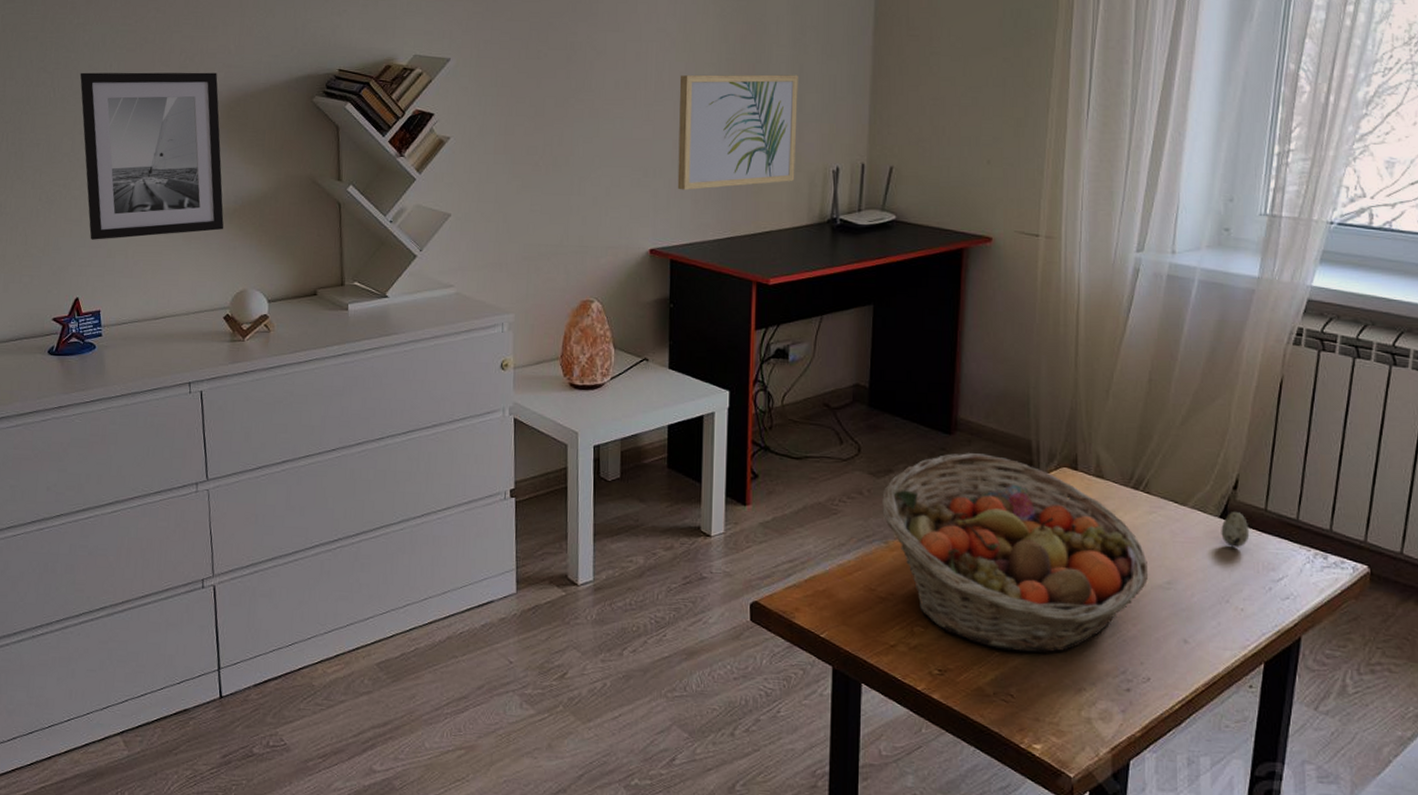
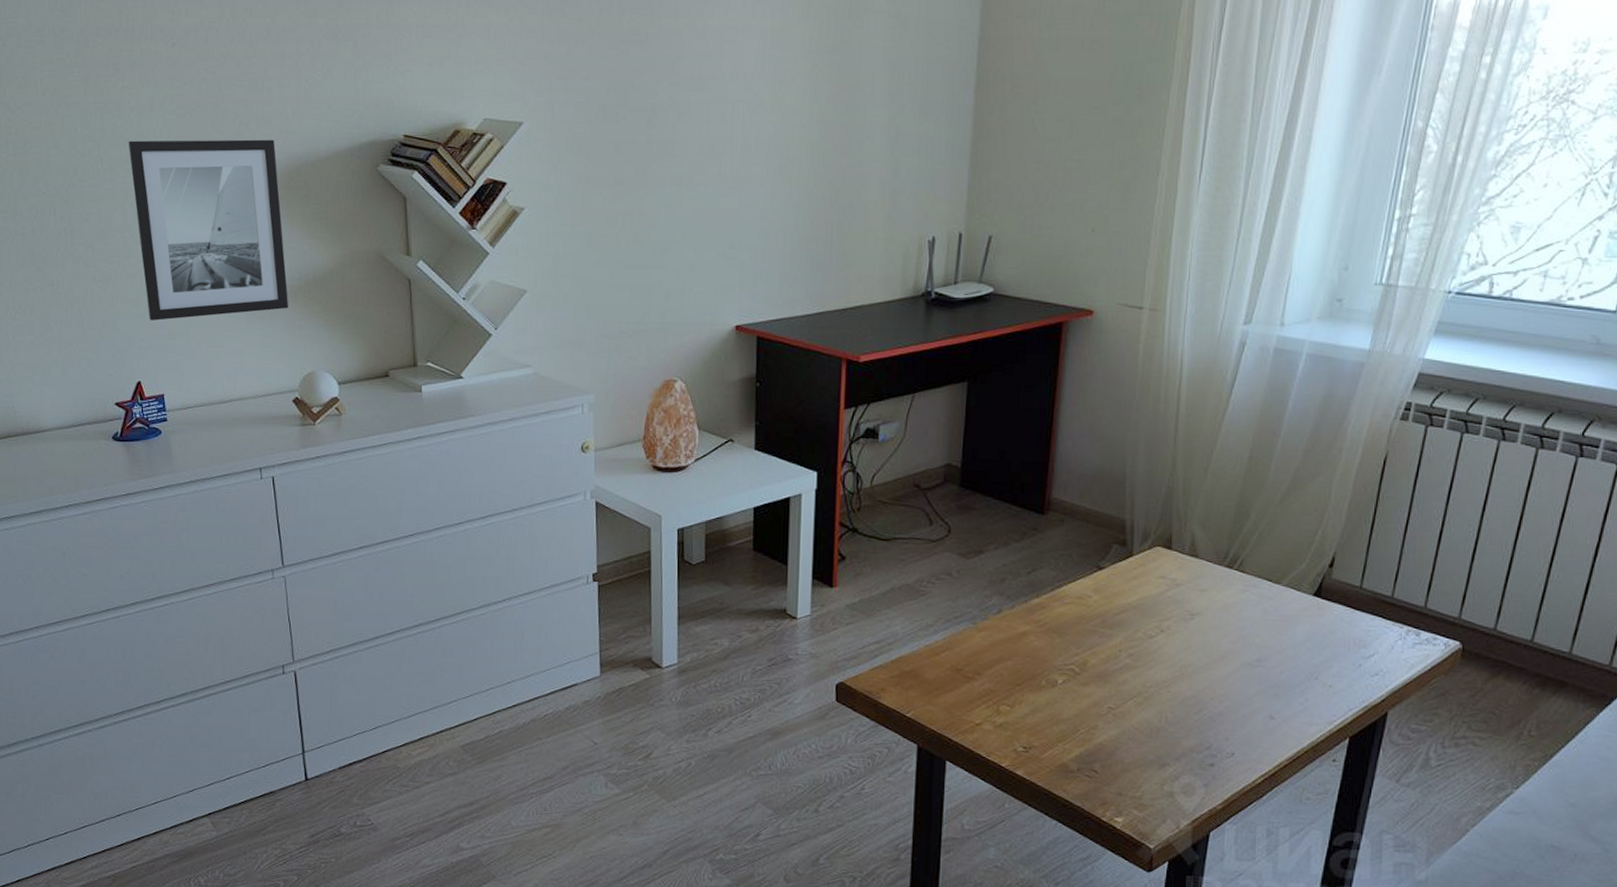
wall art: present [677,74,798,190] -> none [764,137,894,263]
fruit basket: present [882,453,1148,653] -> none [971,533,1238,730]
speckled egg: present [1221,512,1250,548] -> none [1314,590,1343,626]

